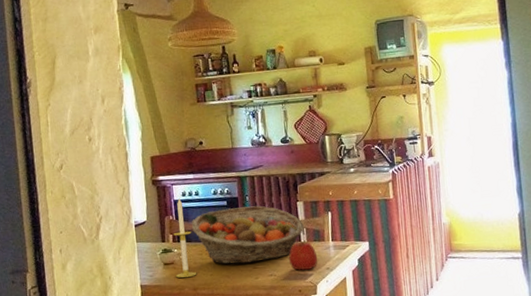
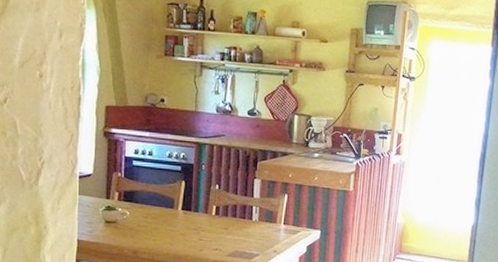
candle: present [173,198,197,278] -> none [116,155,140,240]
fruit basket: present [192,205,304,265] -> none [141,174,258,234]
apple: present [289,241,318,271] -> none [237,220,267,249]

